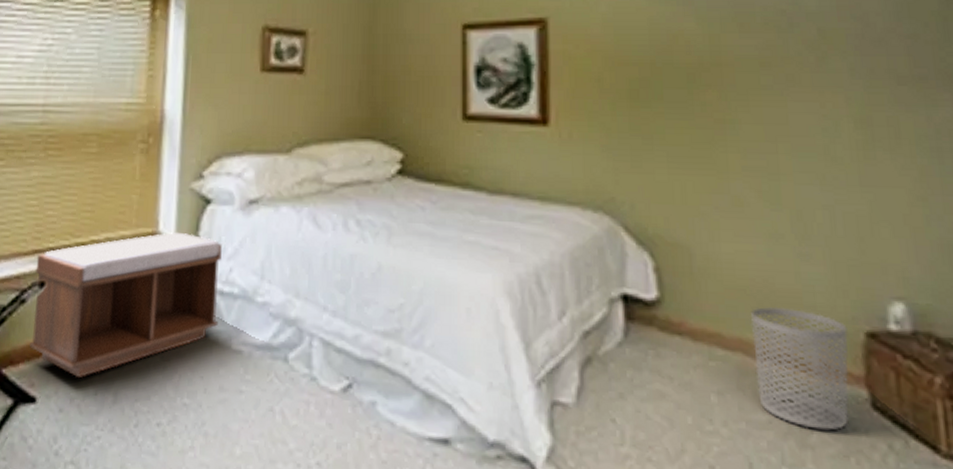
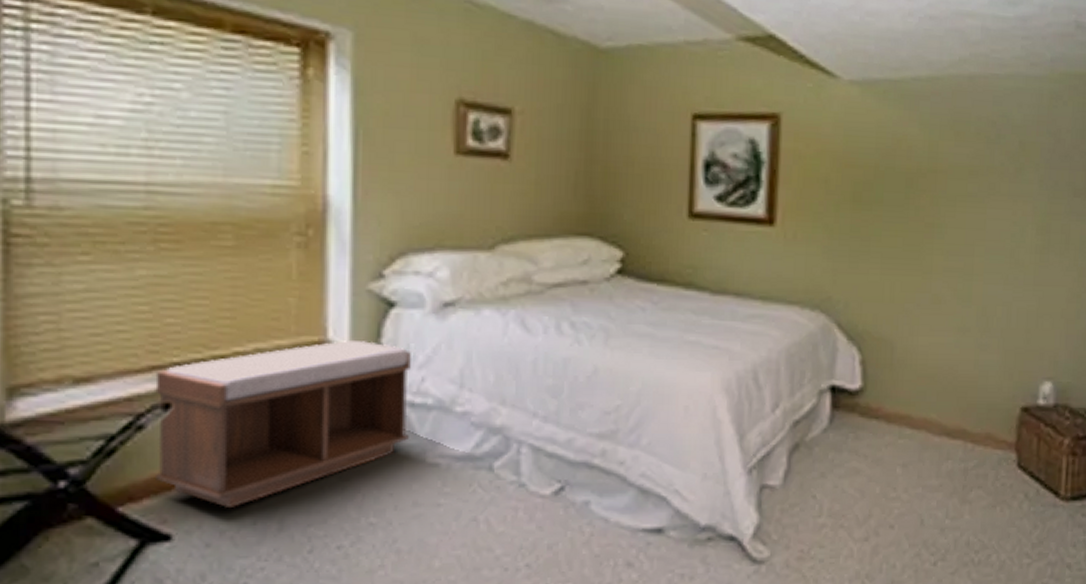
waste bin: present [750,306,850,431] -> none [934,390,1008,488]

